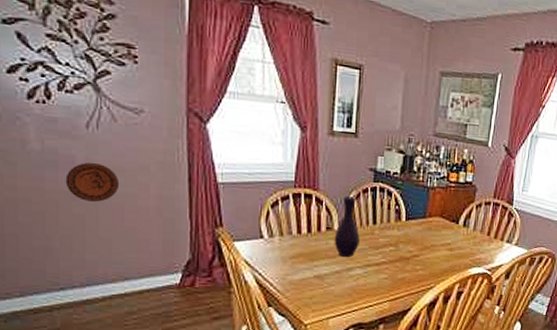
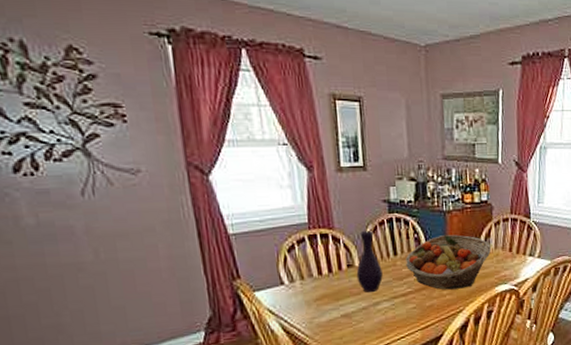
decorative plate: present [65,163,120,202] -> none [66,231,126,271]
fruit basket: none [383,210,469,266] -> present [405,234,491,290]

